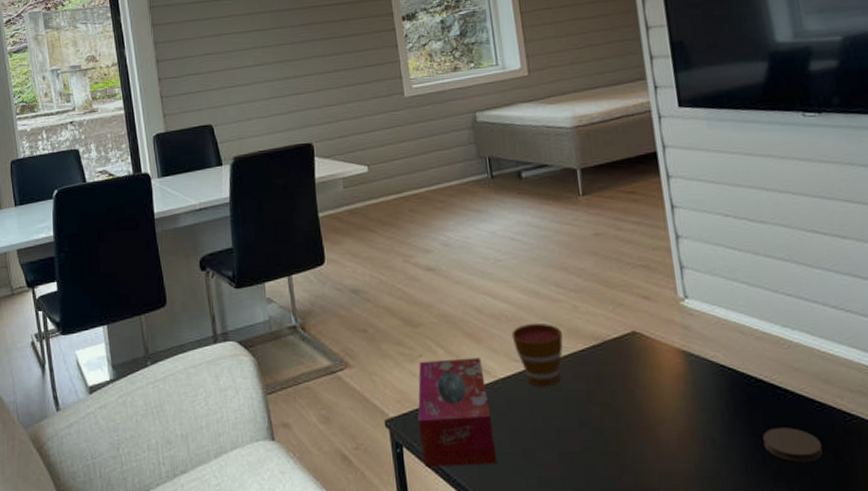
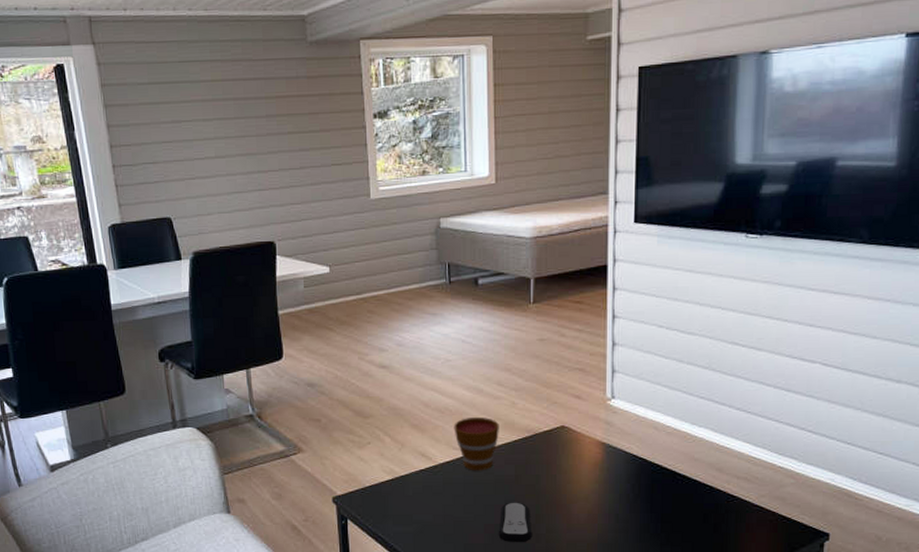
tissue box: present [418,358,498,468] -> none [363,446,431,536]
remote control: none [575,424,617,475] -> present [498,502,533,542]
coaster: present [762,427,823,462] -> none [658,506,705,533]

